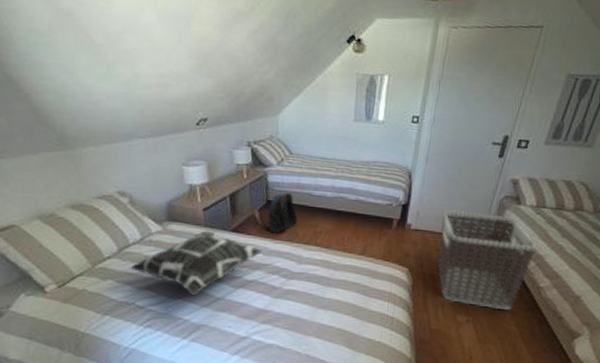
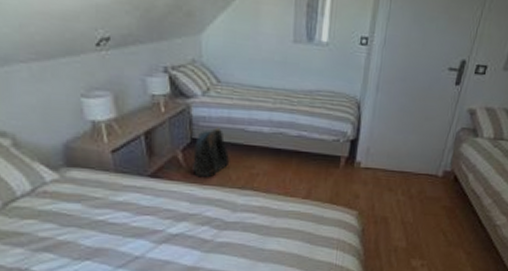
decorative pillow: present [130,230,262,297] -> none [20,176,188,257]
clothes hamper: present [437,210,537,310] -> none [389,145,494,251]

